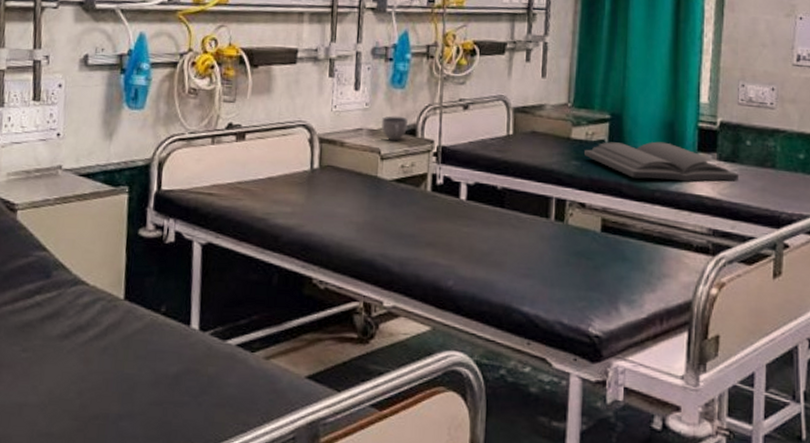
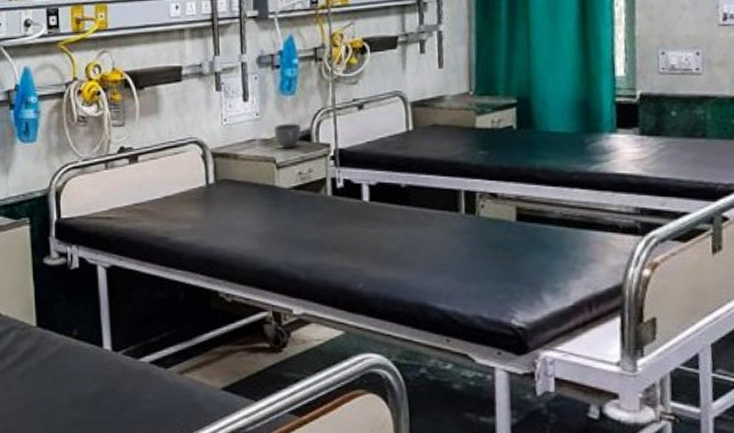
towel: present [584,141,740,182] -> none [492,122,666,162]

